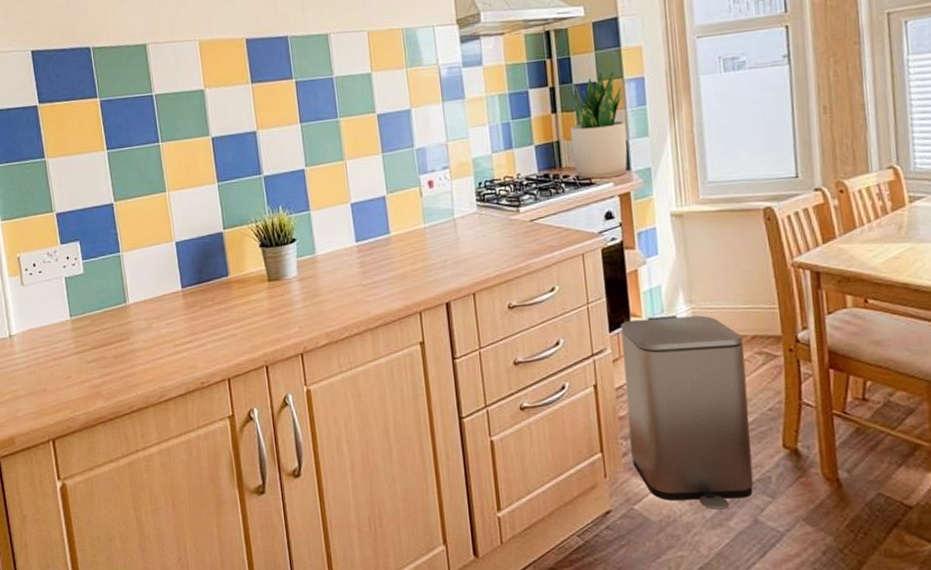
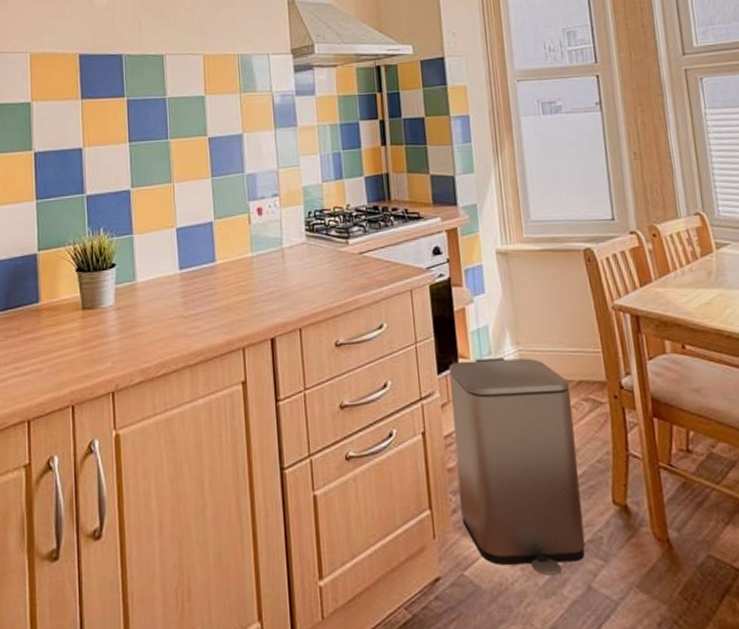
planter: present [570,71,628,180] -> none [399,107,454,214]

